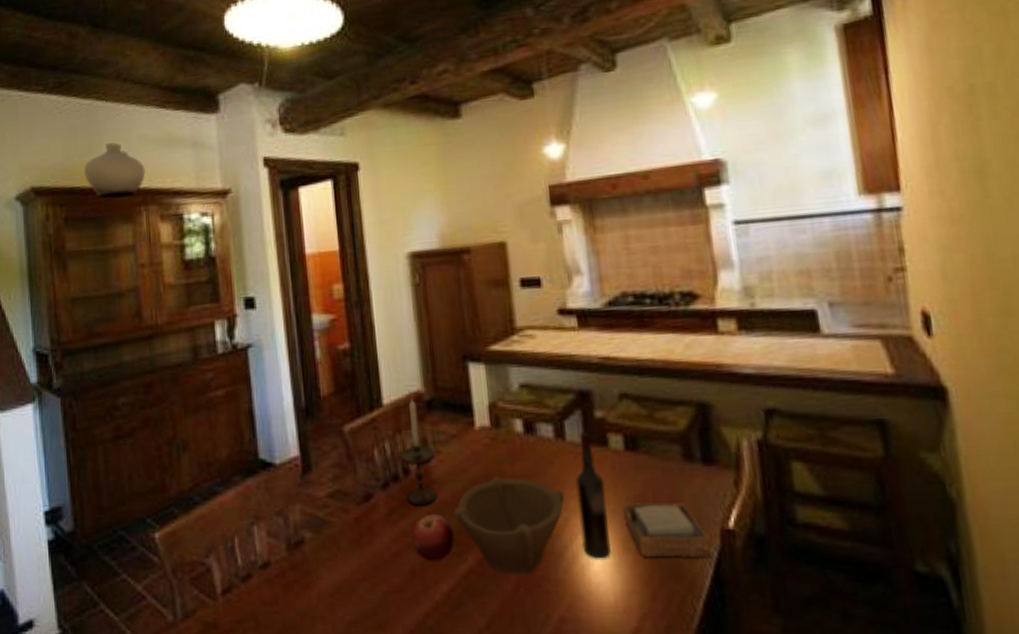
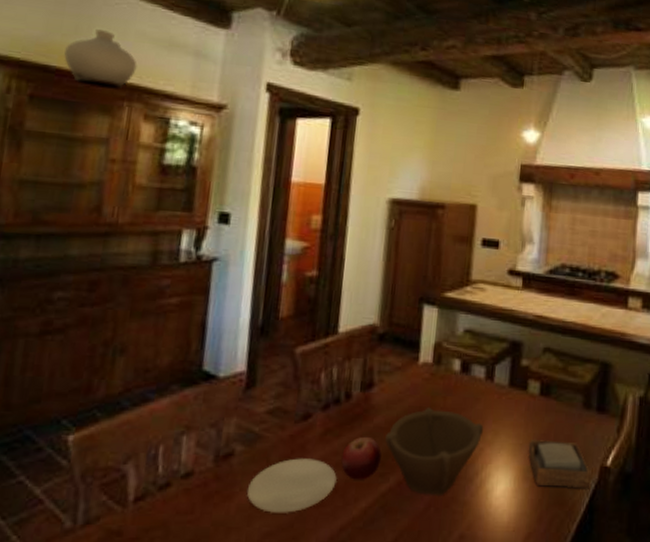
plate: none [323,541,412,601] -> present [246,458,337,513]
candlestick: present [400,389,437,506] -> none [344,321,378,429]
wine bottle: present [575,432,611,559] -> none [489,376,519,485]

